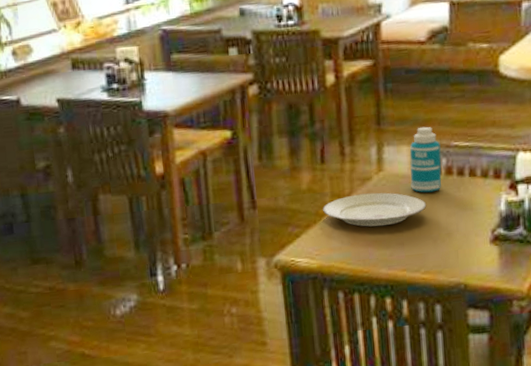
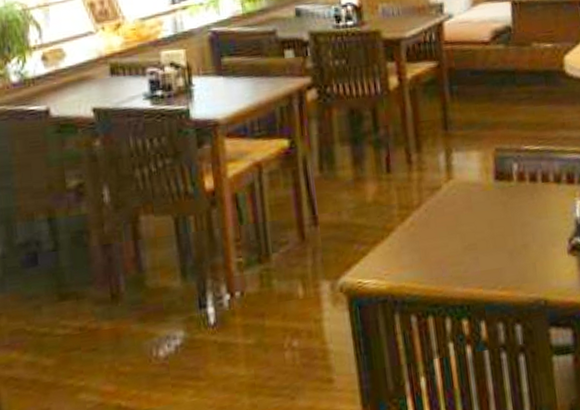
plate: present [323,192,427,227] -> none [390,202,501,241]
bottle: present [409,126,442,193] -> none [479,130,515,202]

